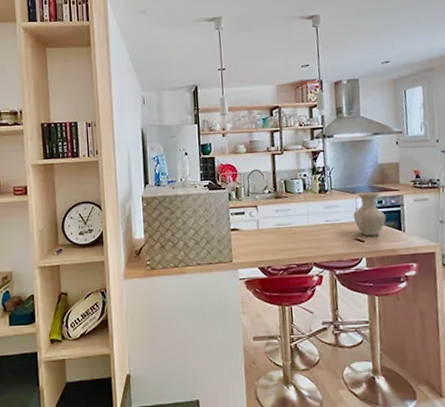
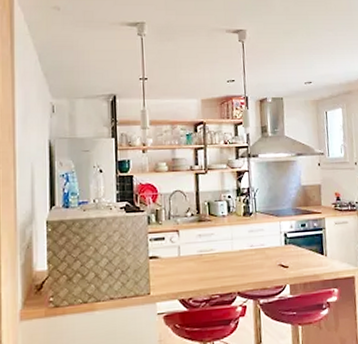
vase: present [353,191,386,237] -> none [277,214,309,262]

